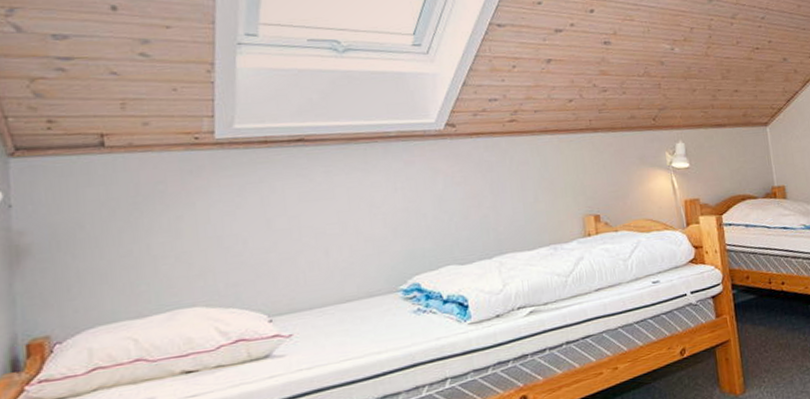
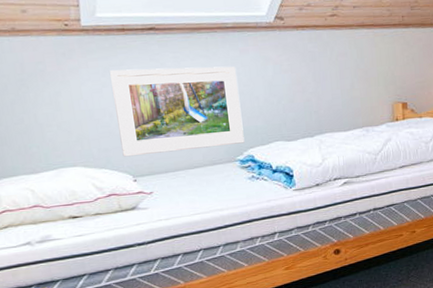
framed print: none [247,180,409,292] -> present [110,66,245,157]

